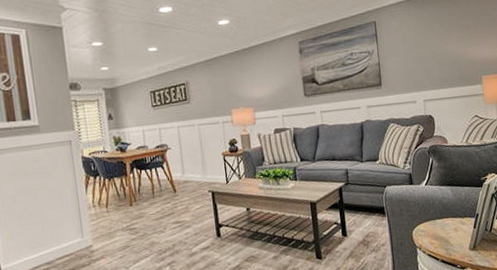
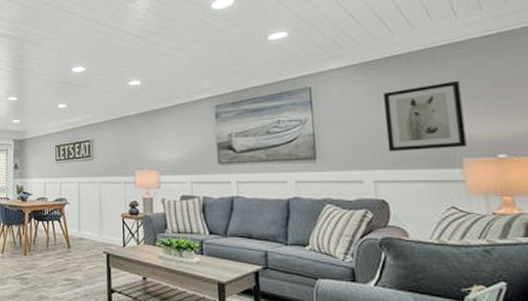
wall art: none [429,12,485,75] -> present [383,80,467,152]

